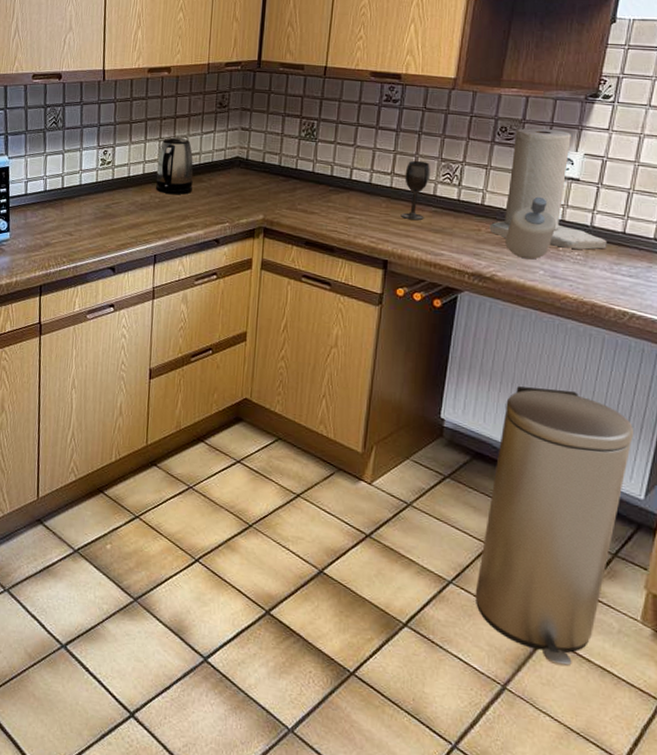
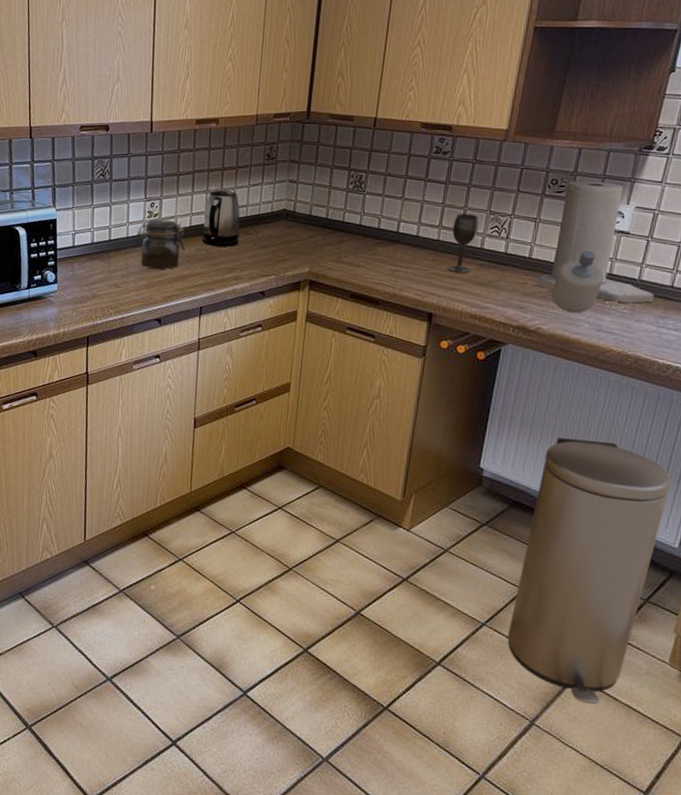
jar: none [89,167,139,217] -> present [136,219,185,269]

